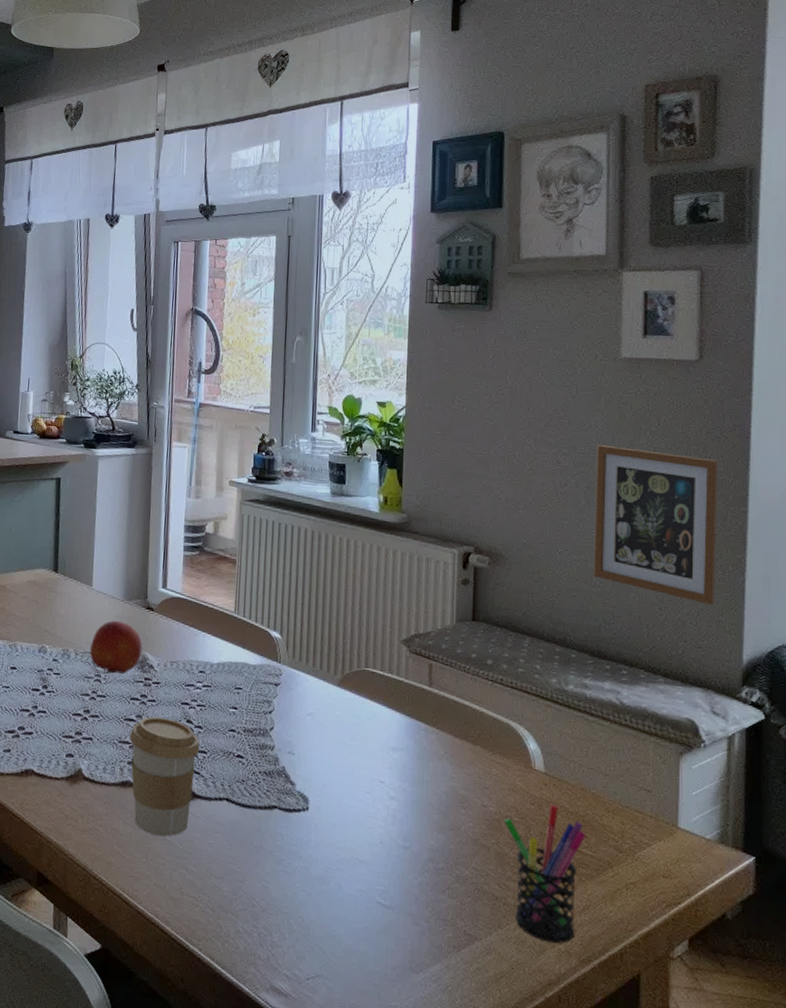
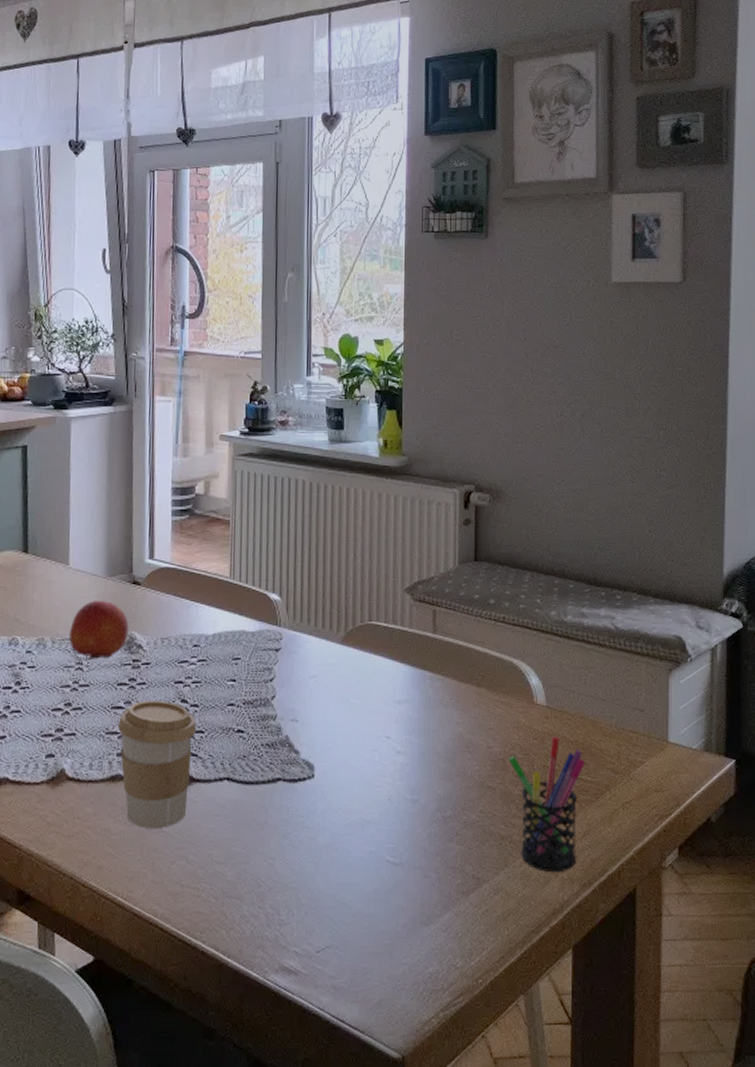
picture frame: present [594,444,718,606] -> none [589,371,701,523]

